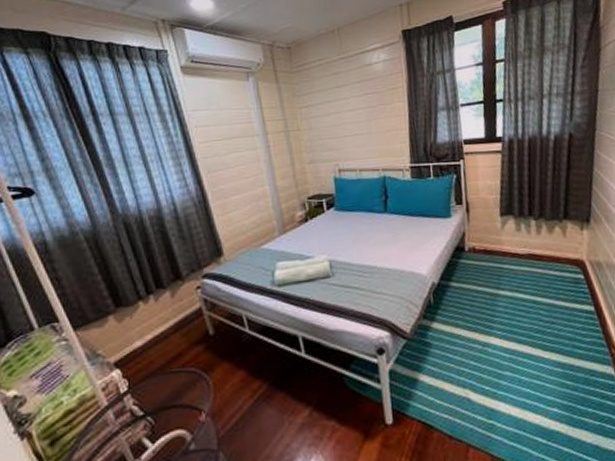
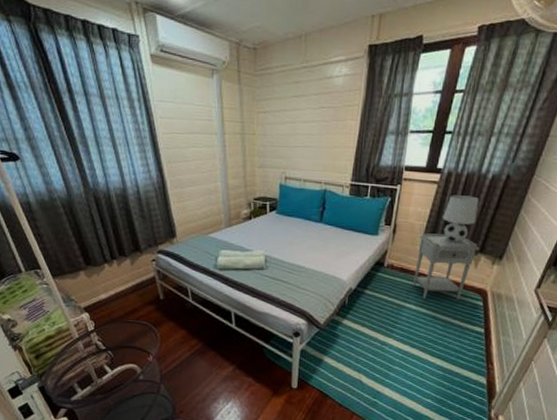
nightstand: none [496,204,563,282] -> present [413,233,479,300]
table lamp: none [515,160,551,218] -> present [440,195,479,248]

